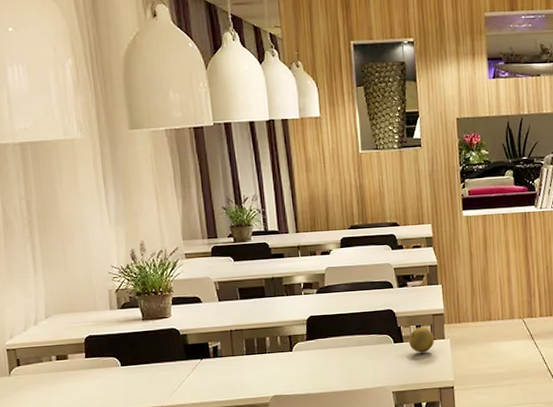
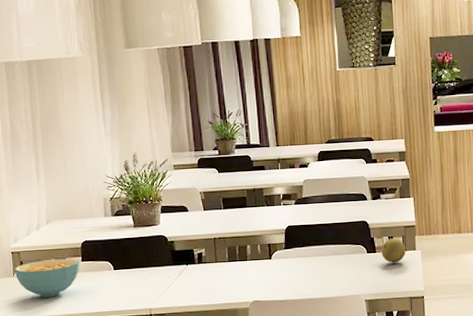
cereal bowl: none [10,355,84,397] -> present [14,258,80,297]

